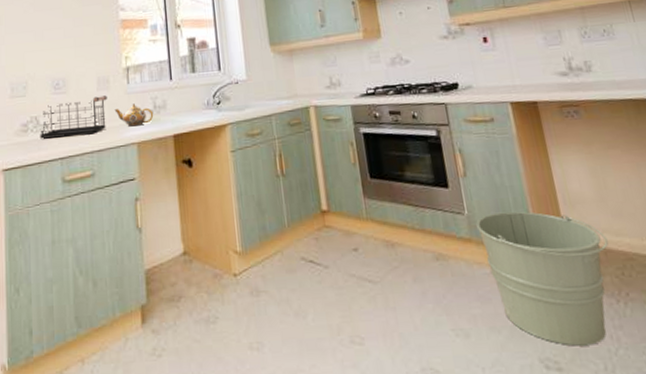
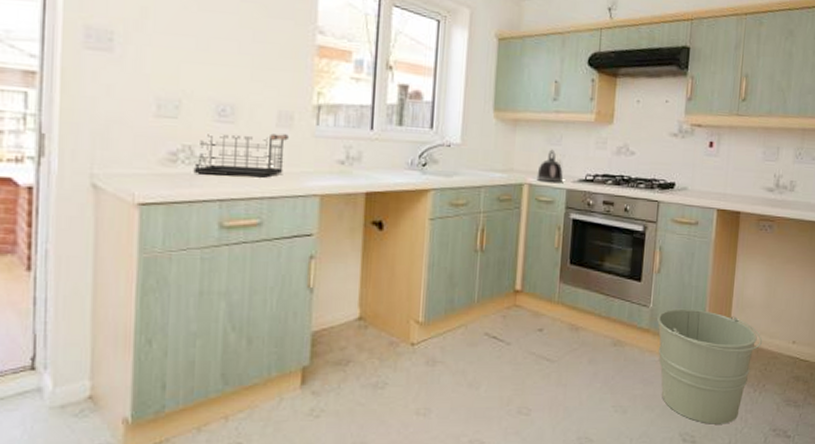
teapot: present [114,103,154,127] -> none [296,149,345,176]
kettle: none [319,71,346,103] -> present [536,149,564,183]

